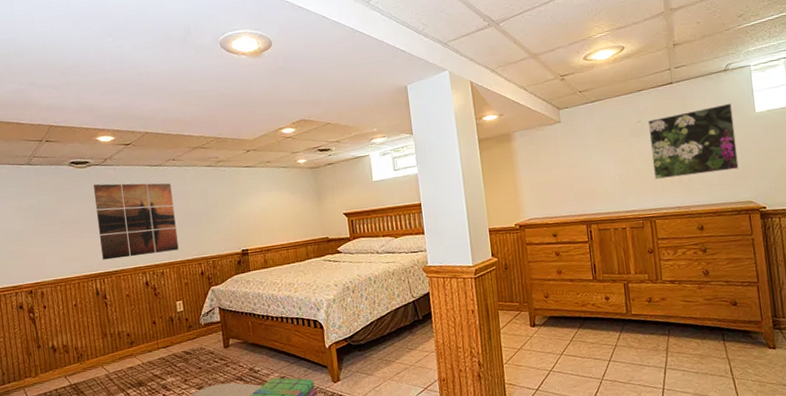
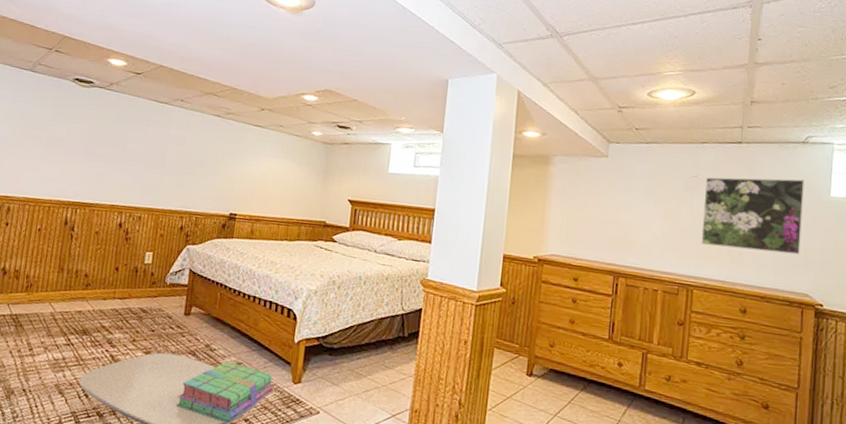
wall art: present [93,183,179,260] -> none [81,106,173,197]

